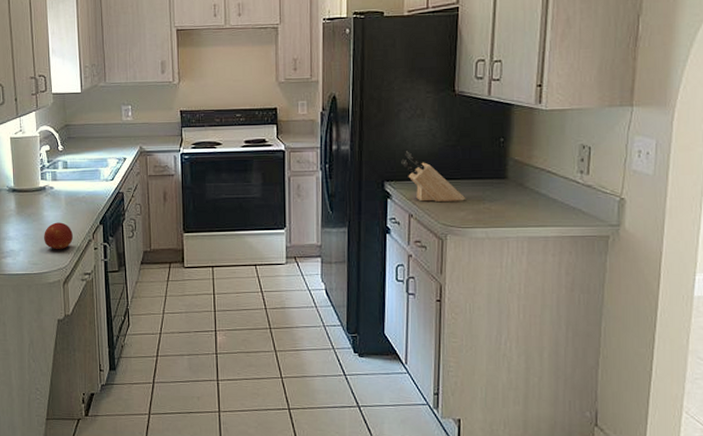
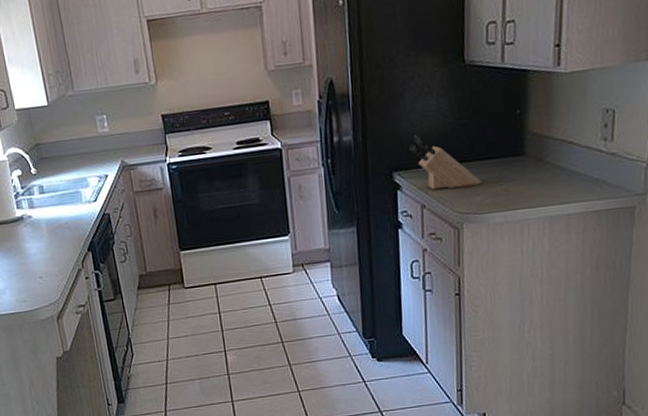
fruit: present [44,222,73,250] -> none [28,253,61,284]

